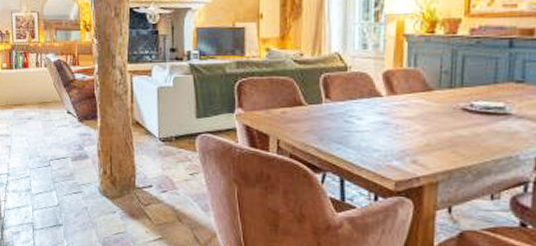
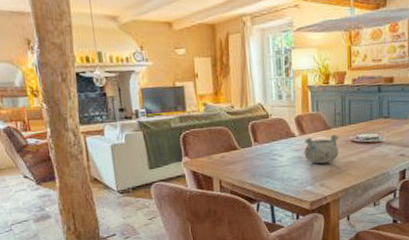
decorative bowl: none [391,99,444,135] -> present [304,135,339,164]

